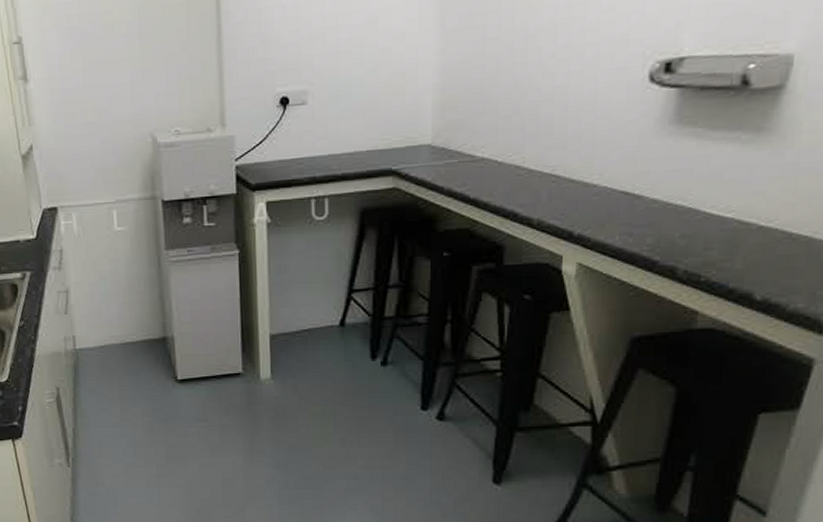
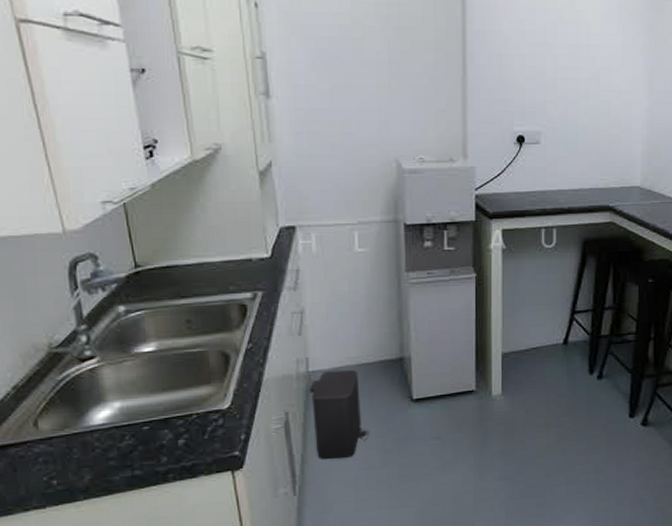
pedal bin: none [76,349,136,434] -> present [309,370,370,459]

